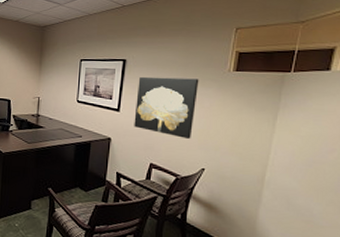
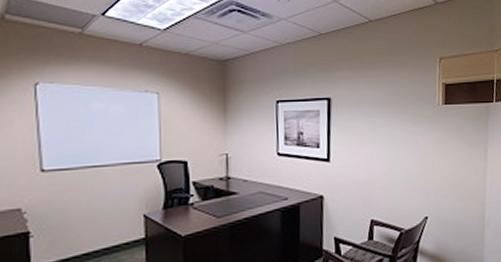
wall art: present [134,76,199,139] -> none [347,115,411,185]

